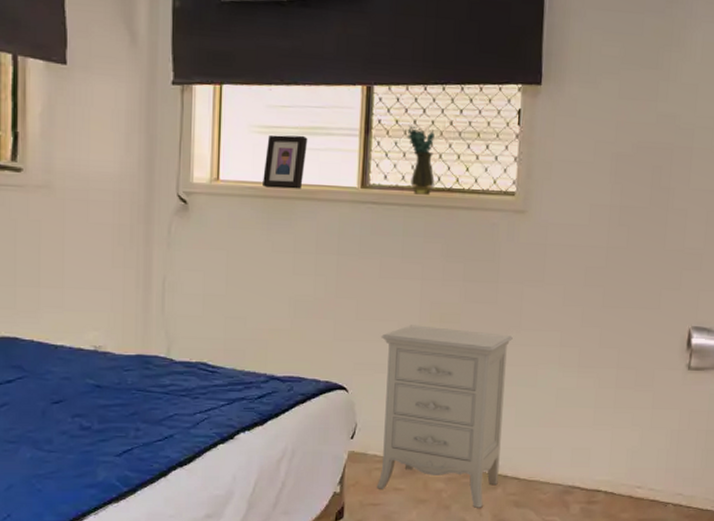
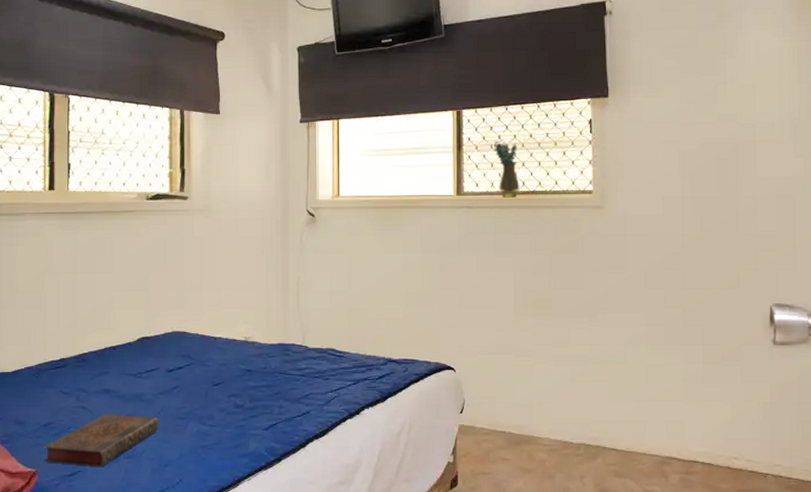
picture frame: present [263,134,308,189] -> none [375,155,410,200]
nightstand: present [376,325,513,508] -> none [482,311,601,477]

